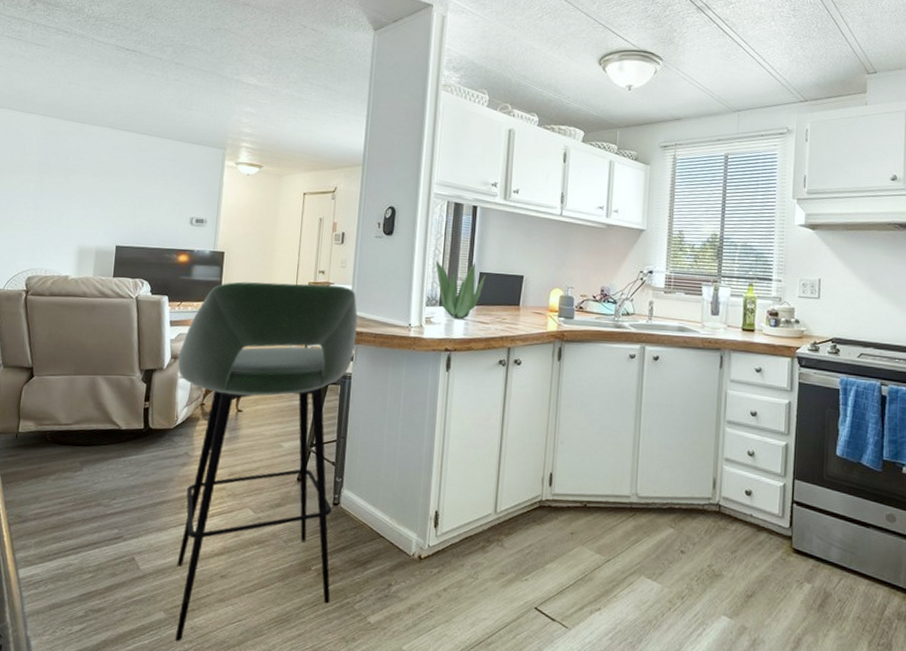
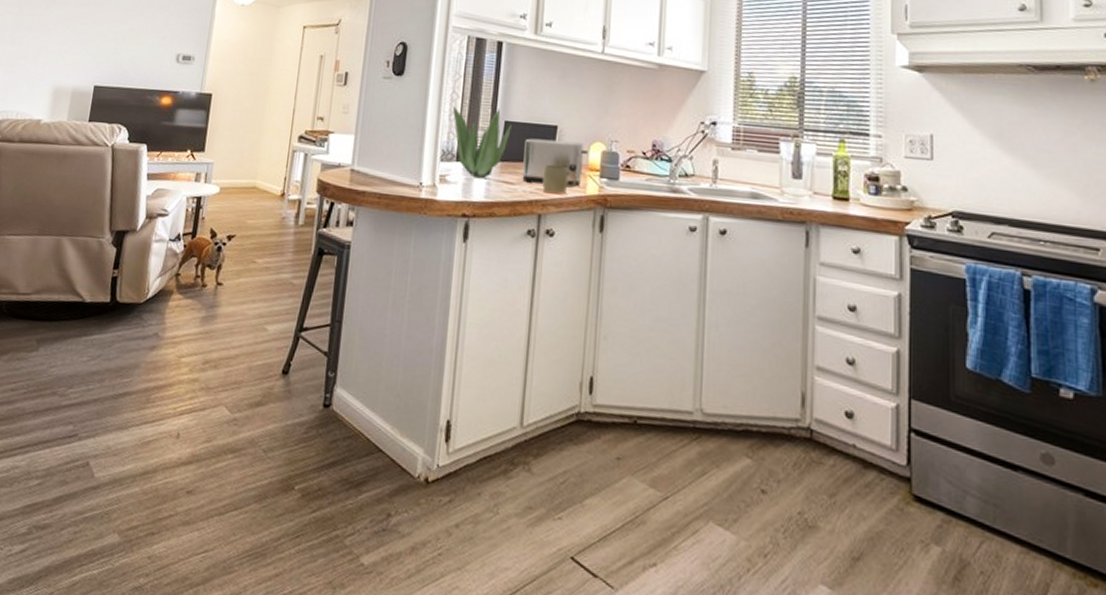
bar stool: present [175,281,358,642] -> none [129,128,360,575]
toaster: none [494,286,549,325] -> present [522,138,589,186]
mug: none [511,307,540,332] -> present [542,164,578,195]

